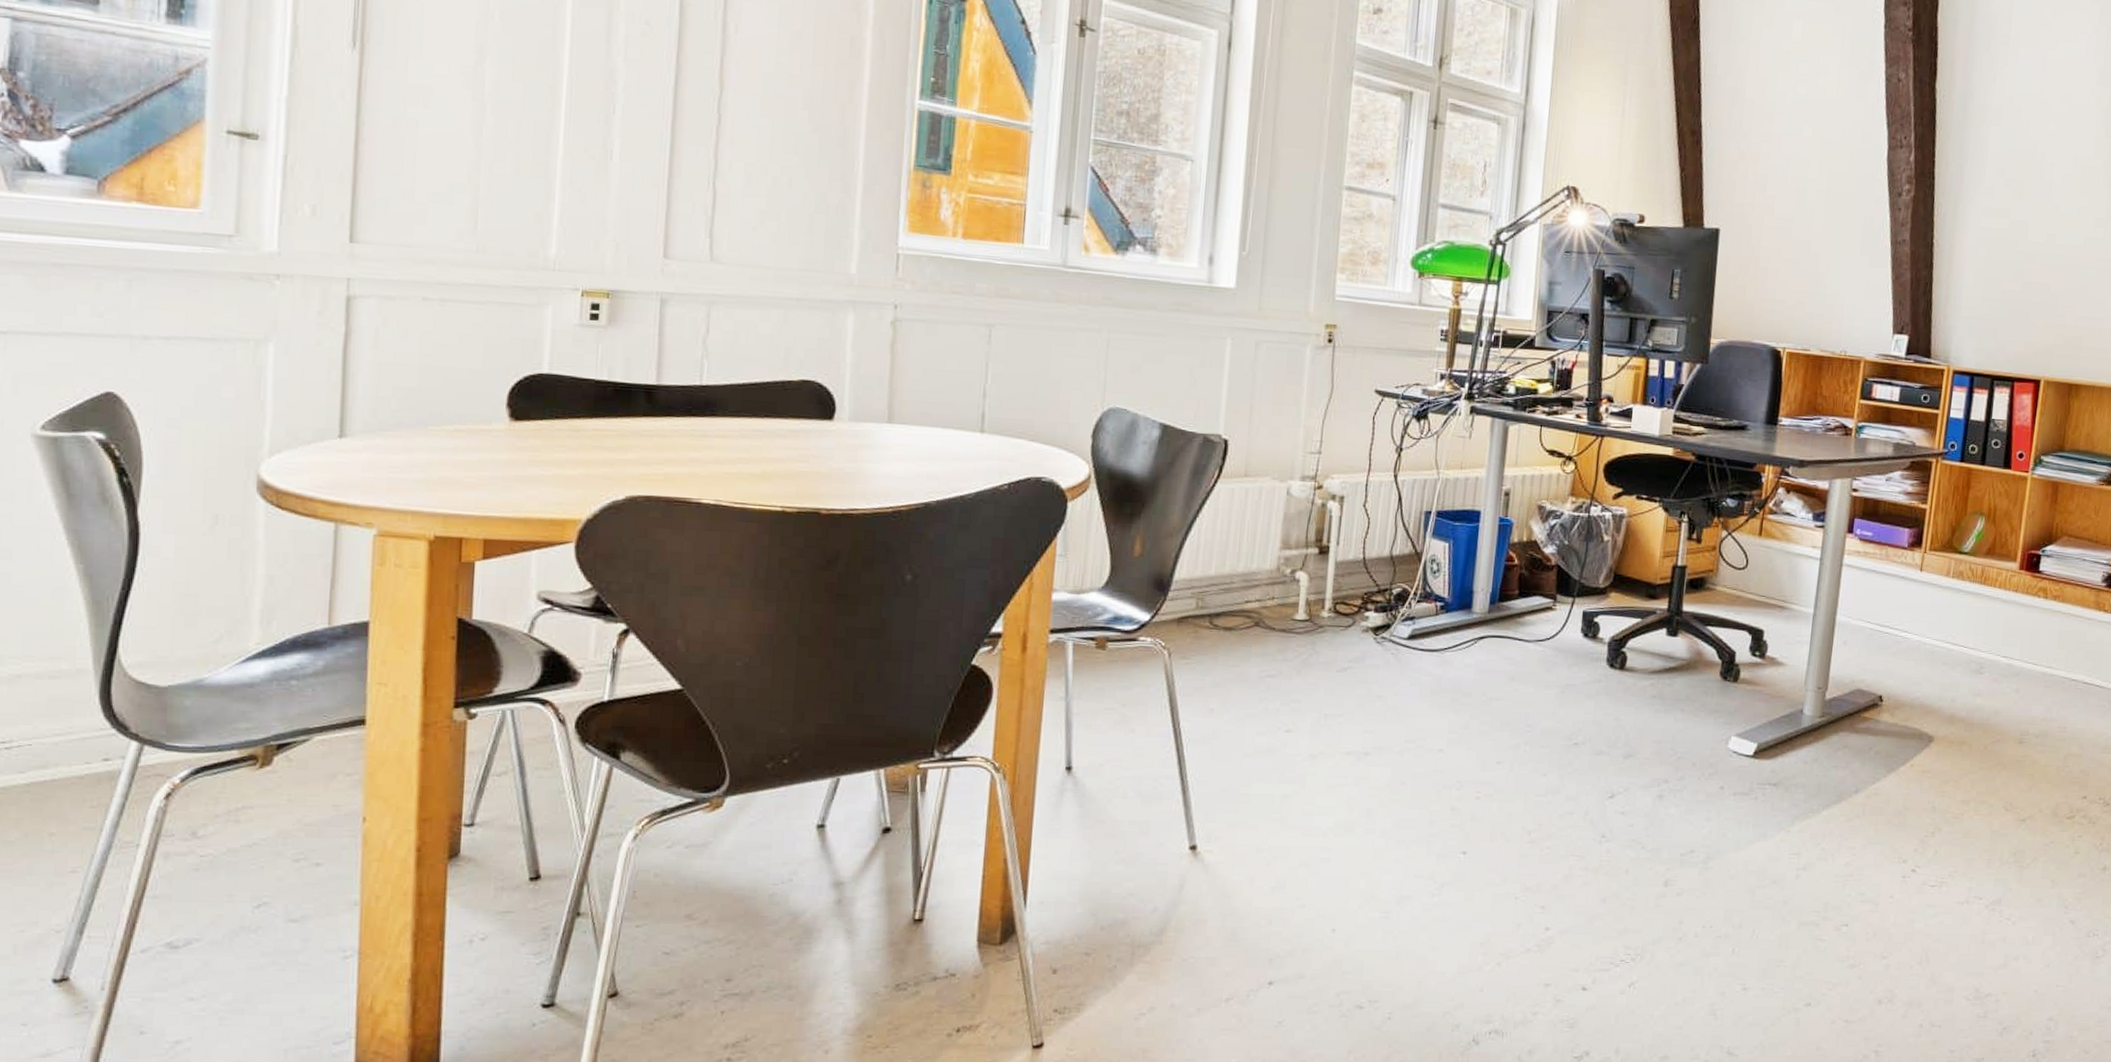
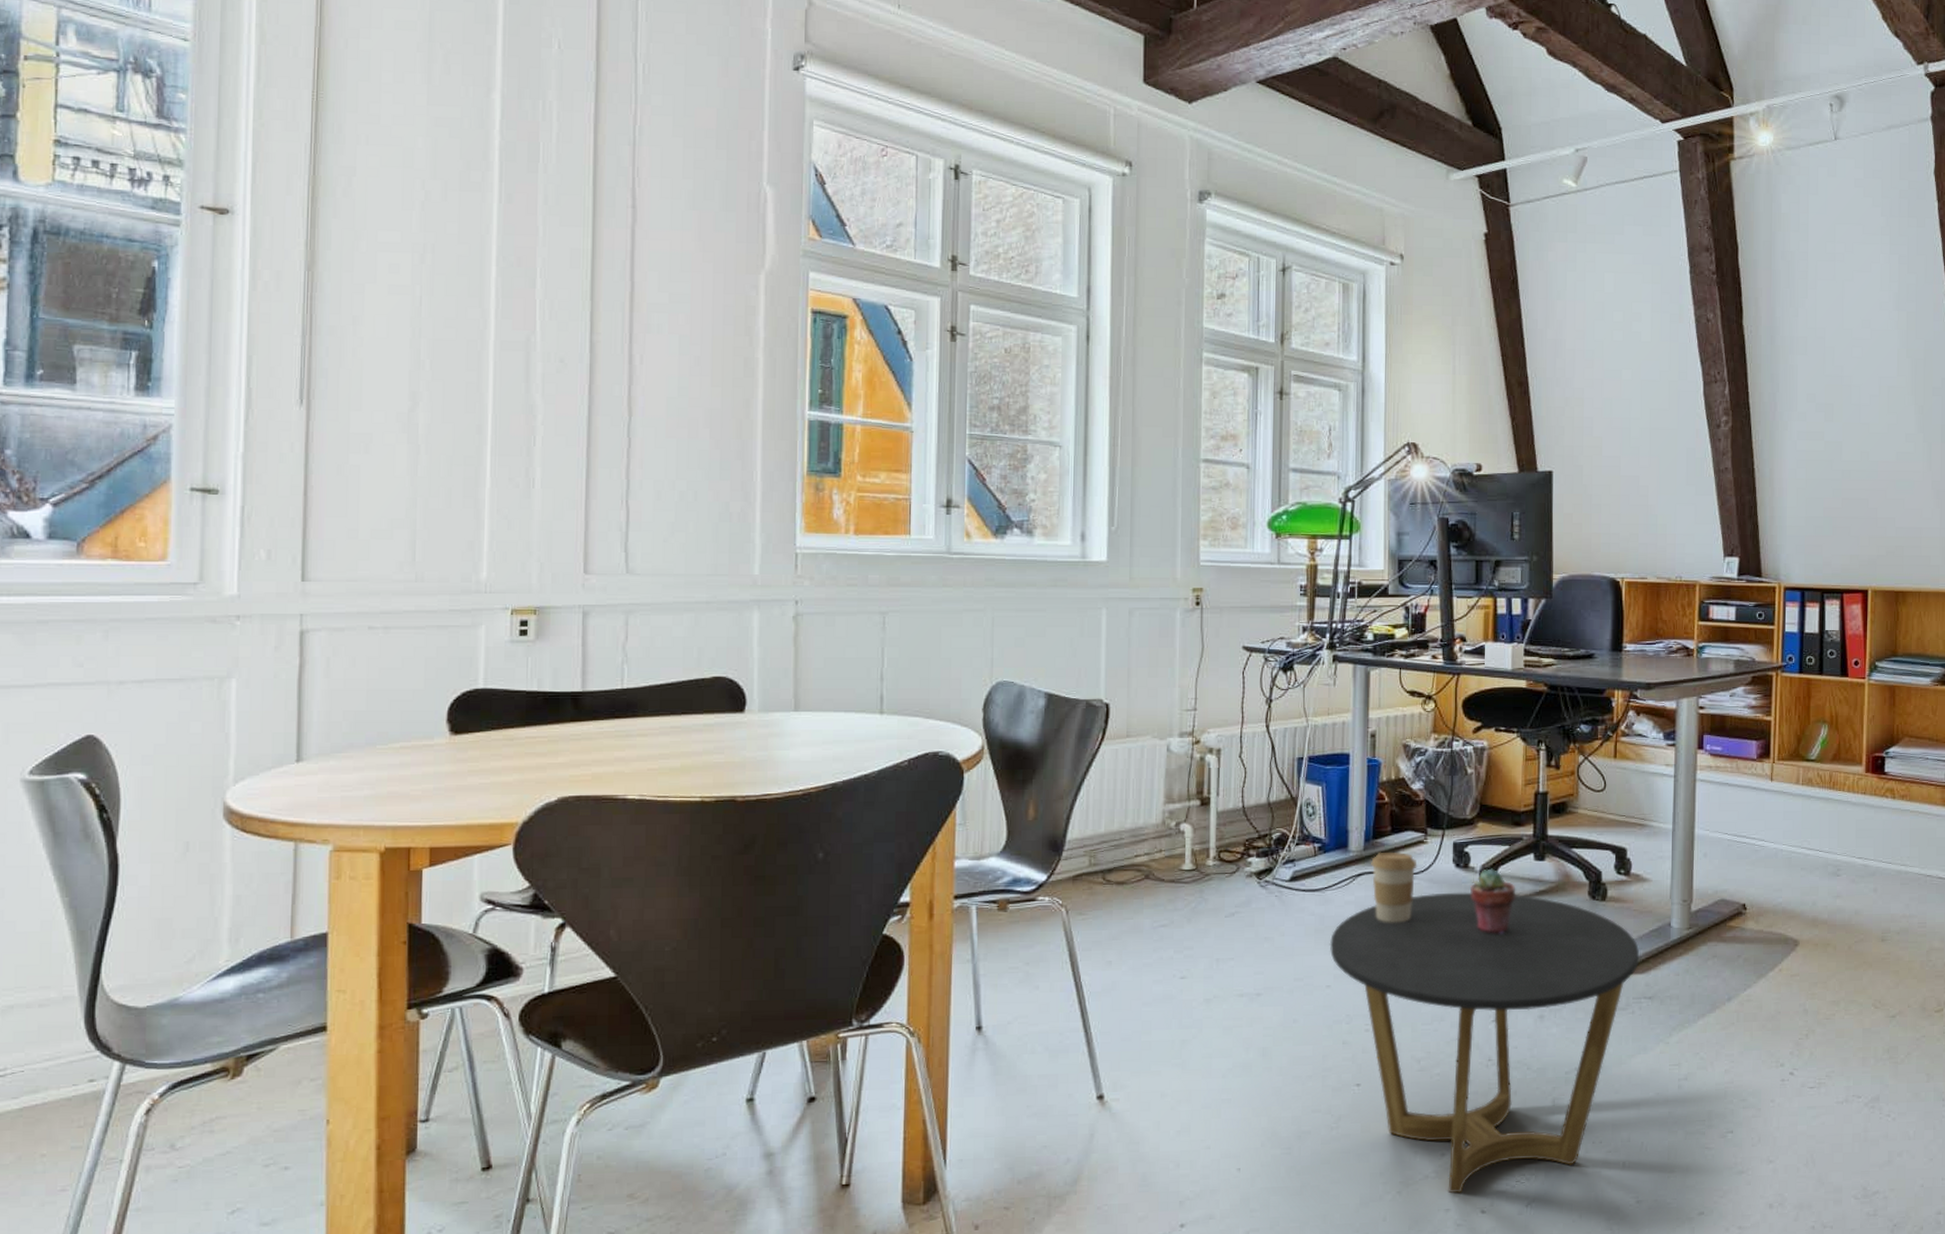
side table: none [1444,662,1768,969] -> present [1329,892,1639,1194]
coffee cup: none [1494,615,1544,690] -> present [1371,852,1417,923]
potted succulent: none [1597,640,1645,709] -> present [1470,868,1516,934]

